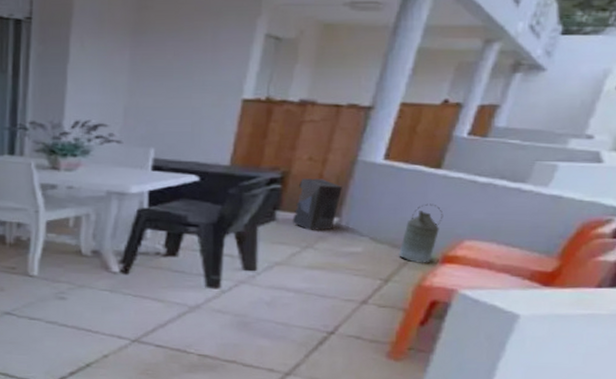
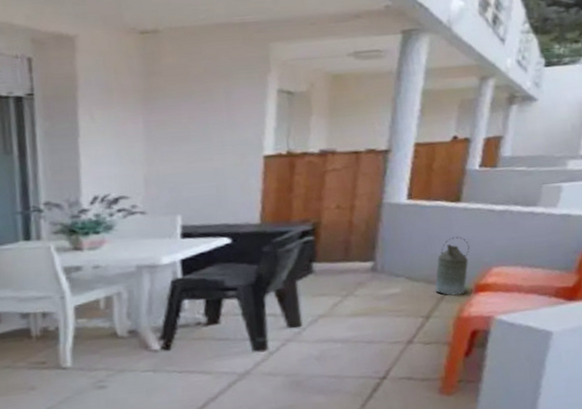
storage bin: present [292,178,342,231] -> none [329,225,373,279]

